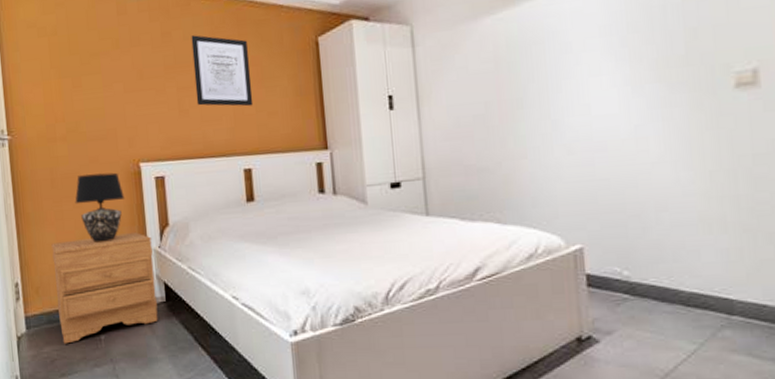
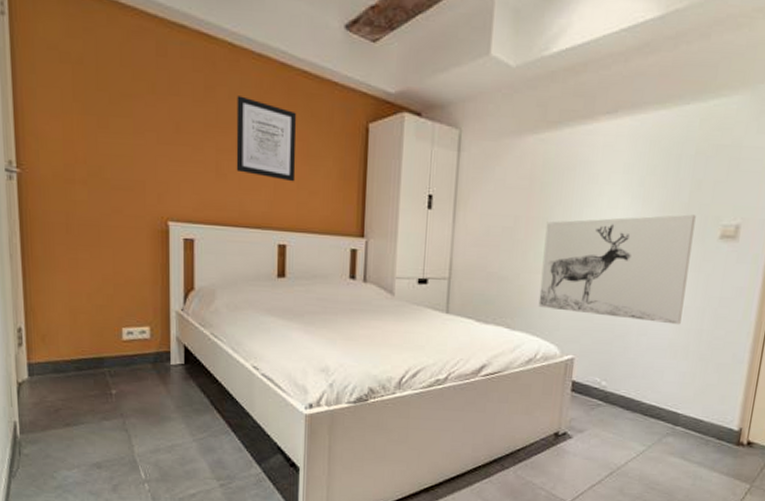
nightstand: present [51,233,158,344] -> none [62,291,176,395]
table lamp: present [75,172,125,243] -> none [92,224,150,298]
wall art: none [522,66,709,196] -> present [538,214,696,325]

